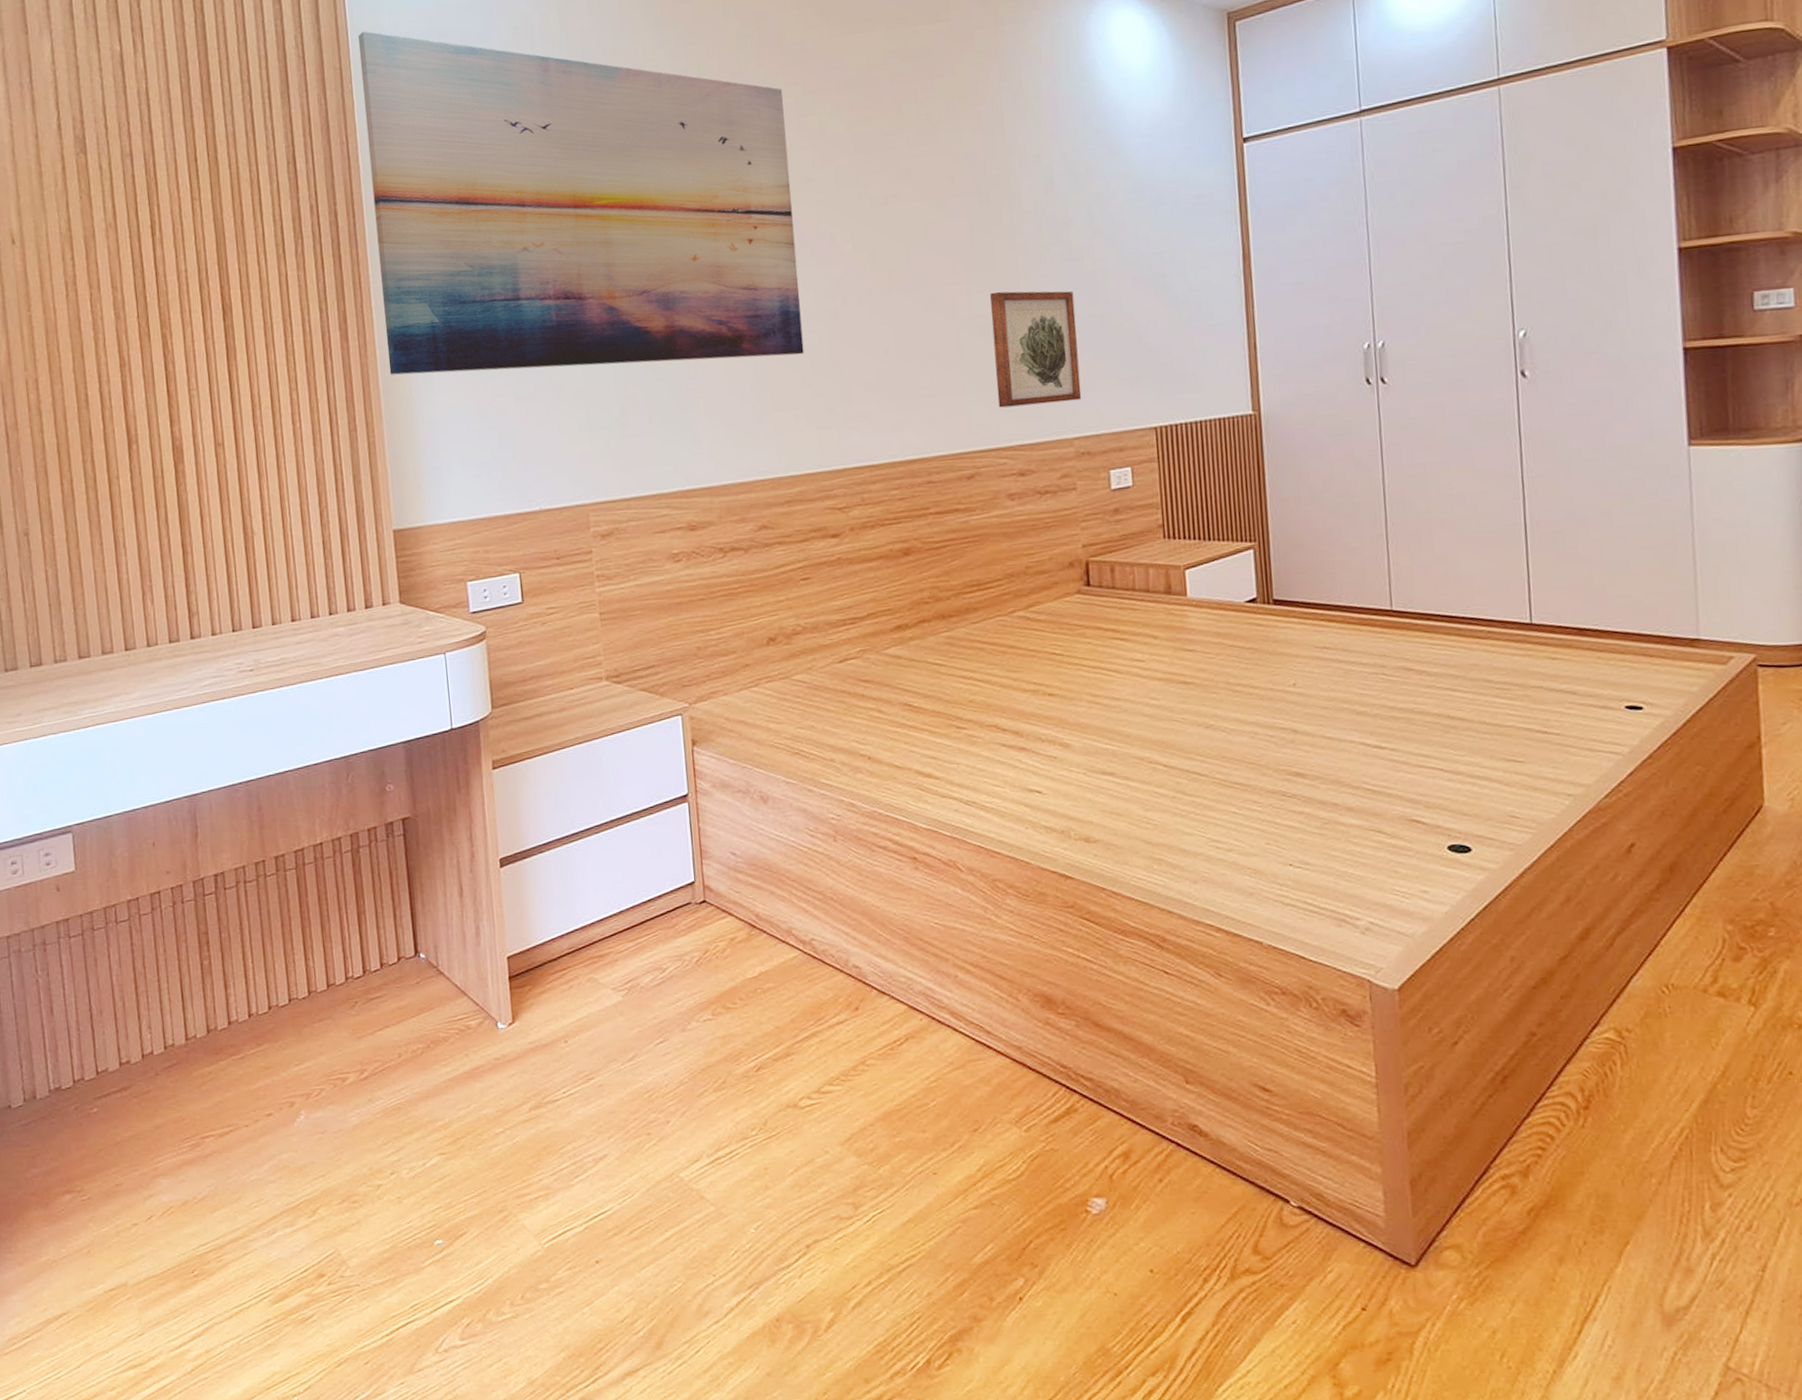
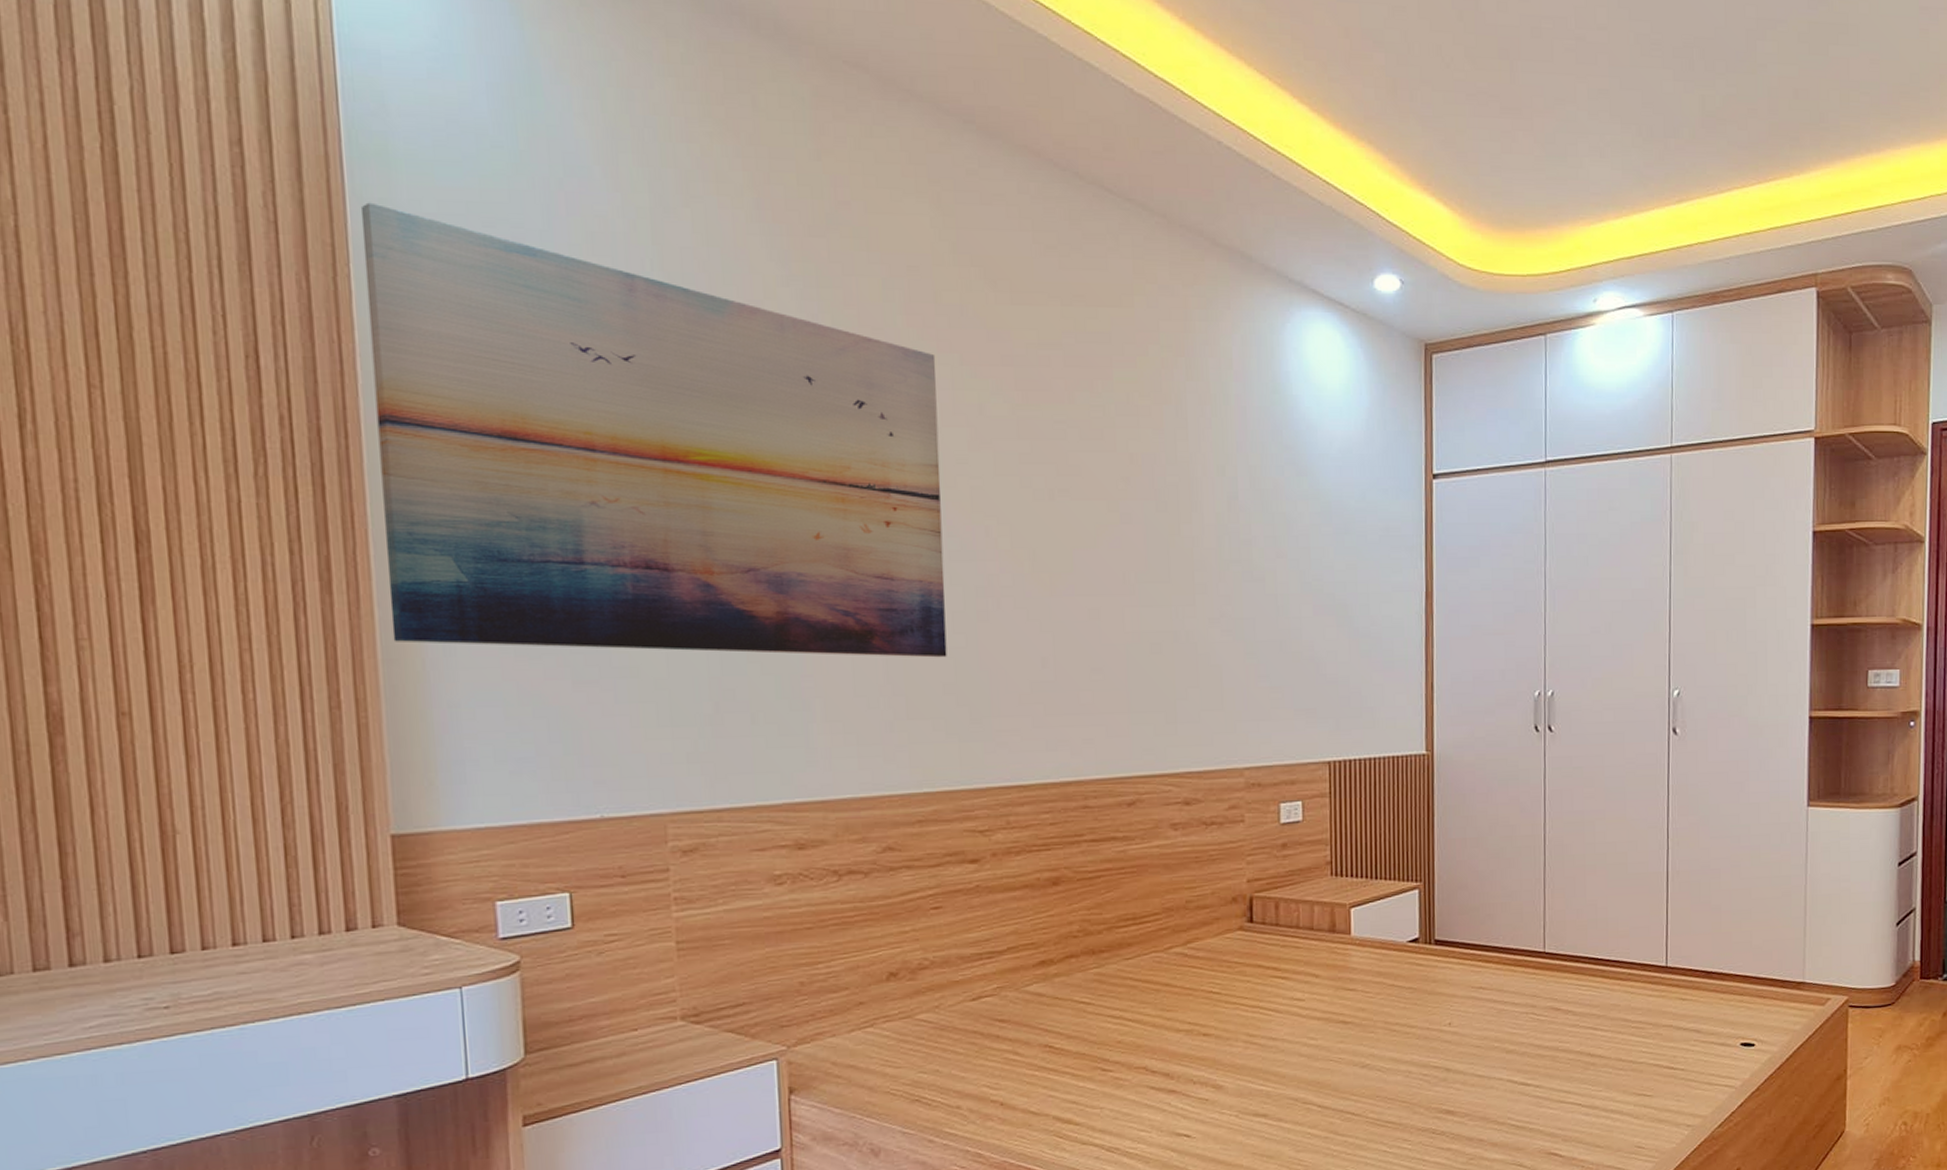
wall art: present [990,291,1082,408] -> none [1162,607,1255,732]

